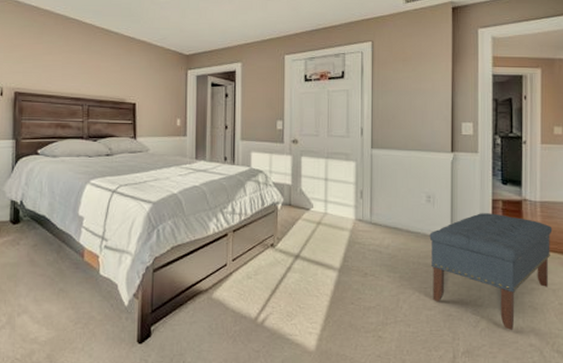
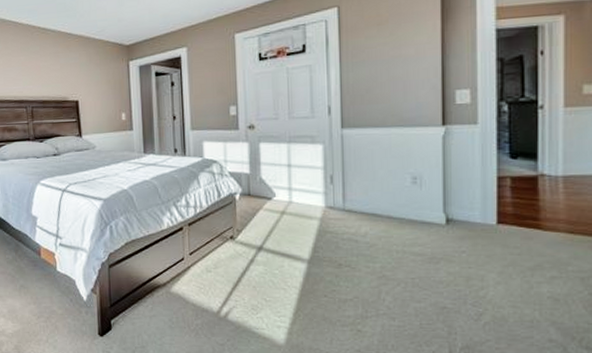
bench: present [429,213,553,331] -> none [416,193,581,325]

